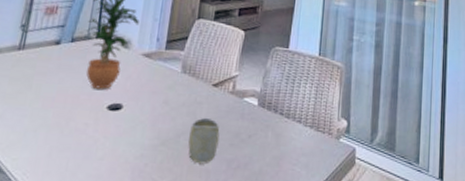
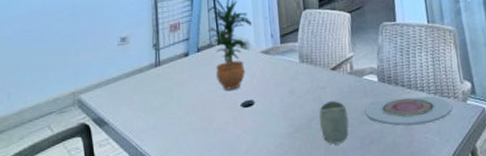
plate: none [237,124,324,156] -> present [364,95,452,127]

